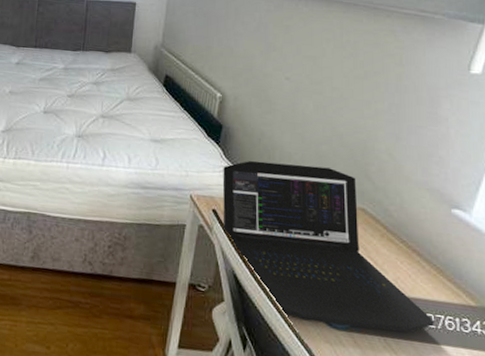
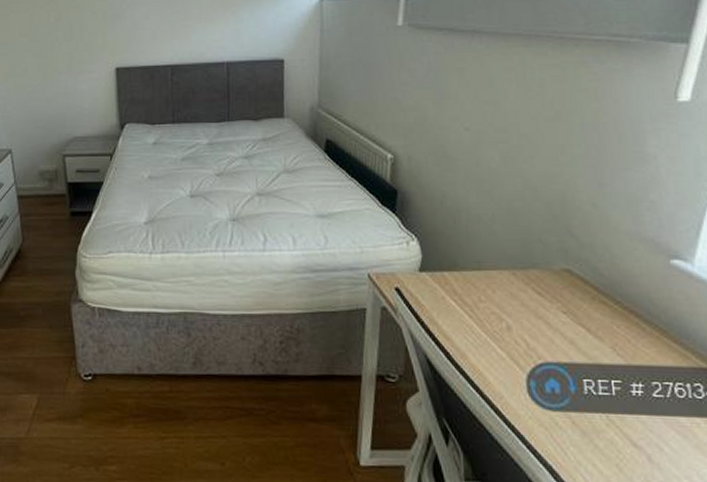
laptop: present [222,161,434,333] -> none [403,226,662,406]

